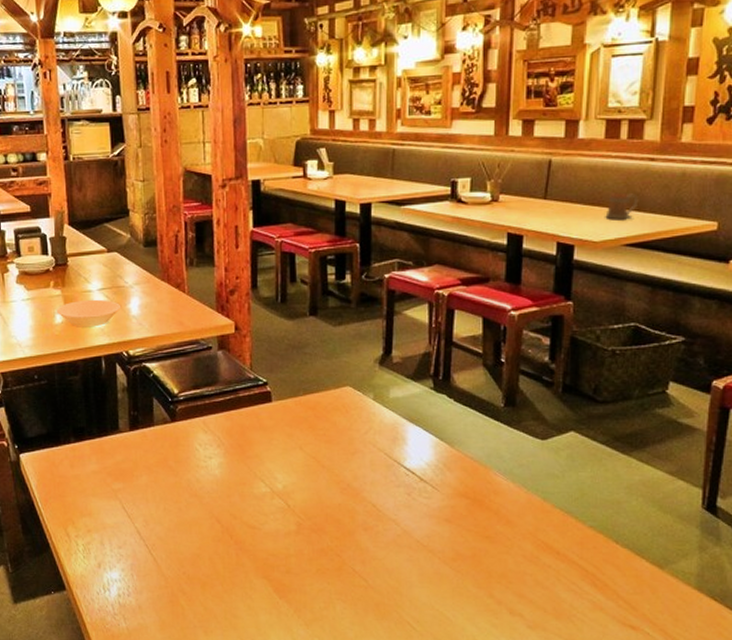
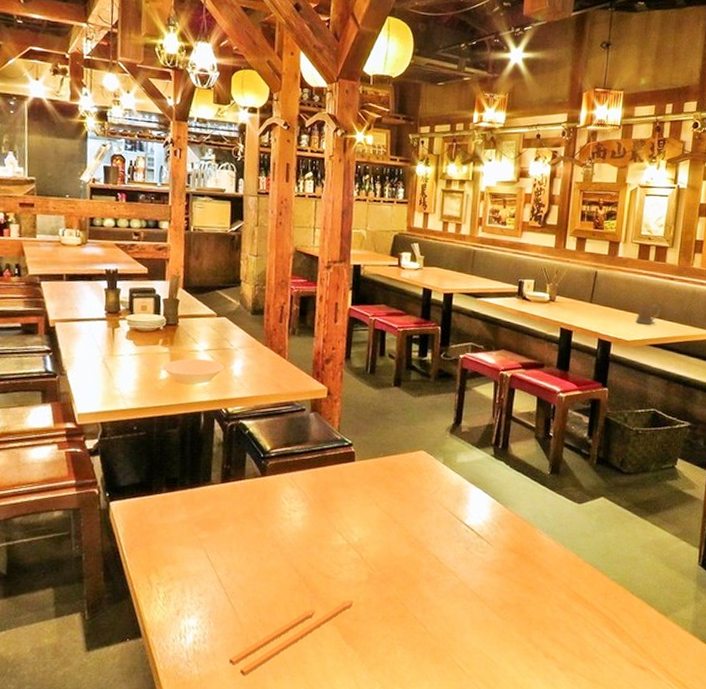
chopsticks: none [156,552,284,629] -> present [228,600,354,676]

